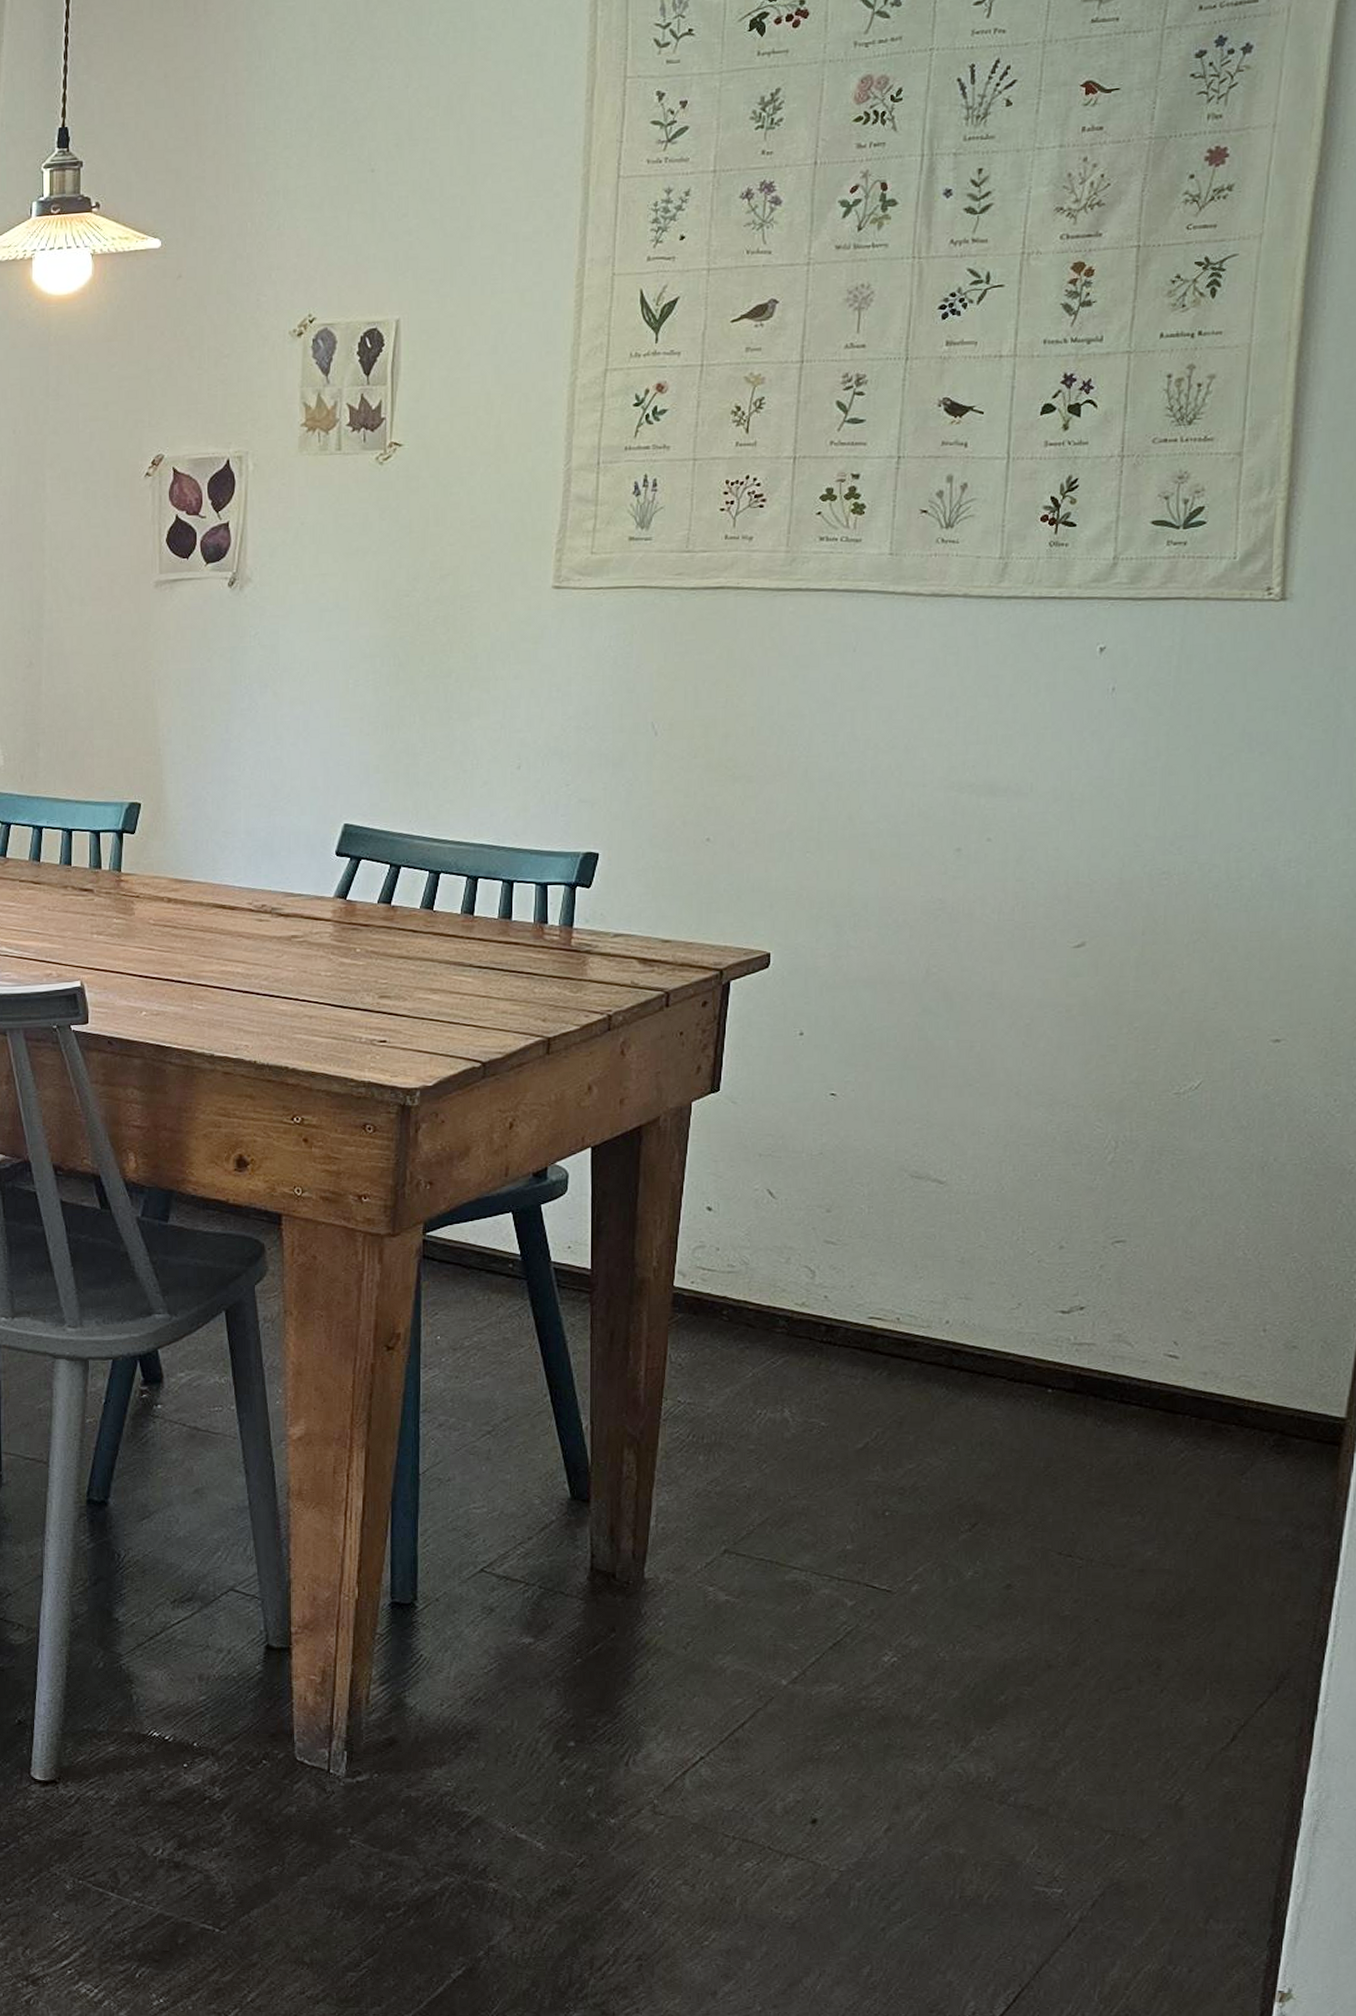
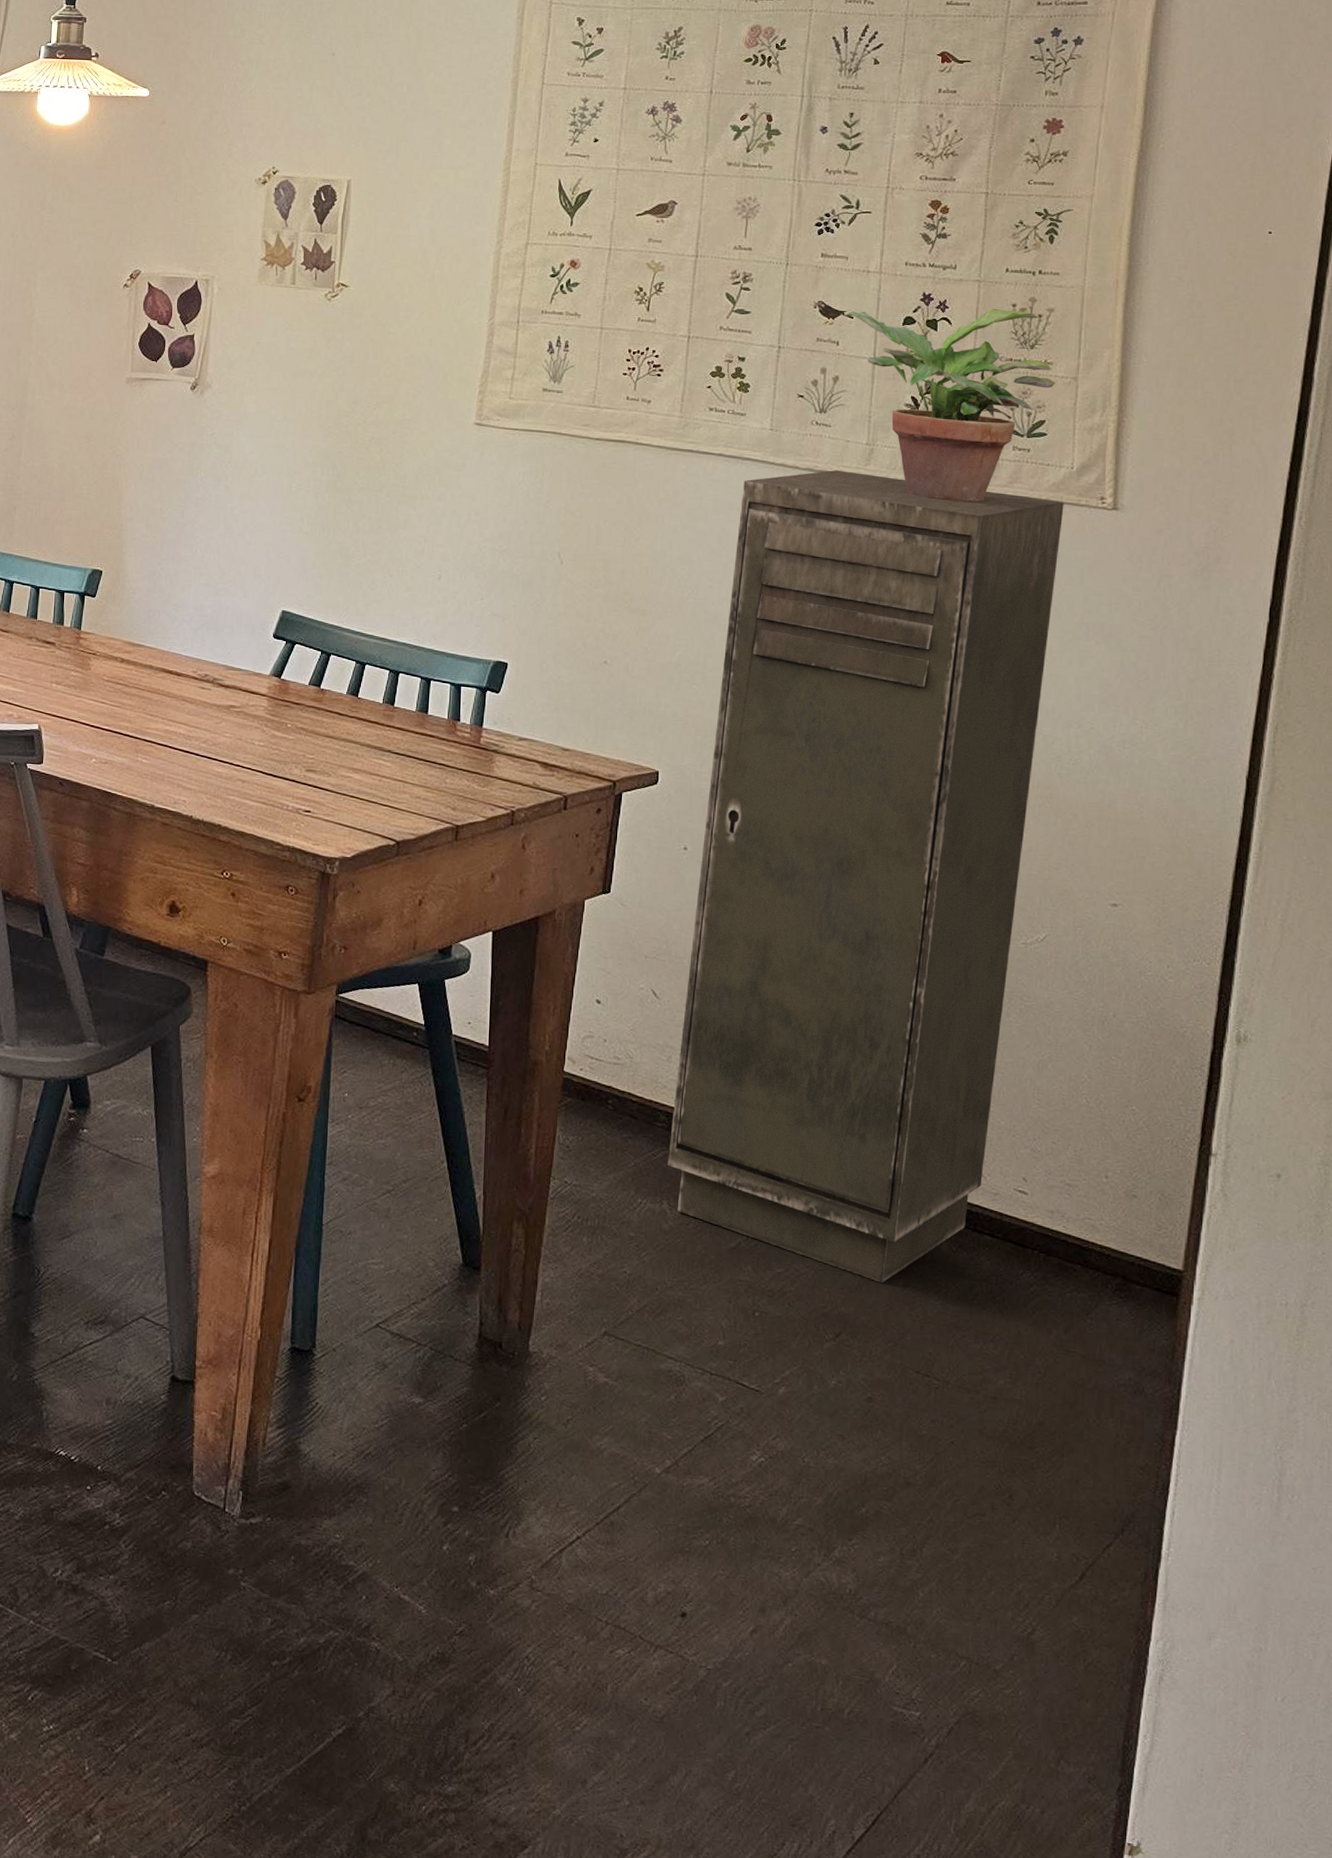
storage cabinet: none [789,591,1225,1467] -> present [668,469,1064,1283]
potted plant: none [972,381,1217,612] -> present [843,309,1056,502]

